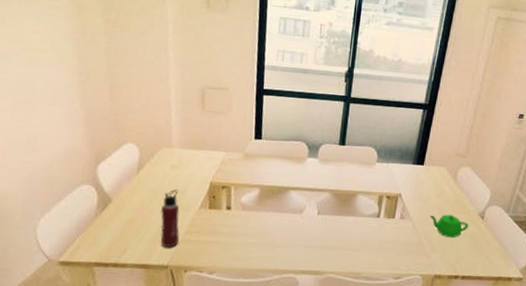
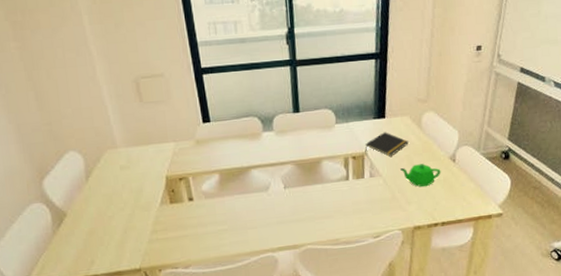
water bottle: present [160,189,180,248] -> none [120,191,146,251]
notepad: none [399,178,442,203] -> present [365,132,409,157]

